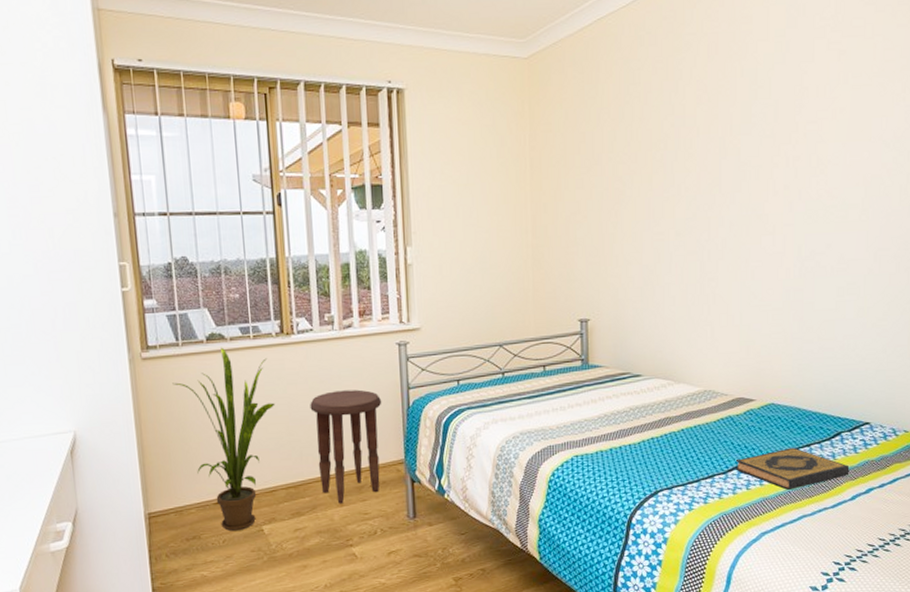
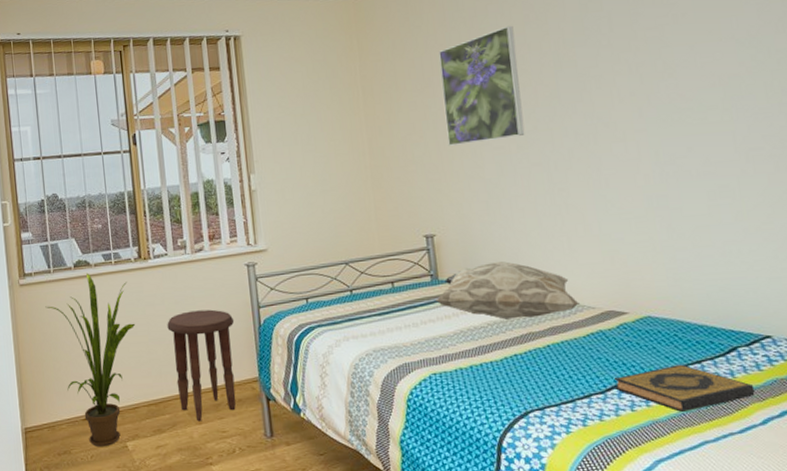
decorative pillow: none [584,348,714,405] -> present [436,261,579,320]
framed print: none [610,105,686,229] -> present [439,25,525,146]

